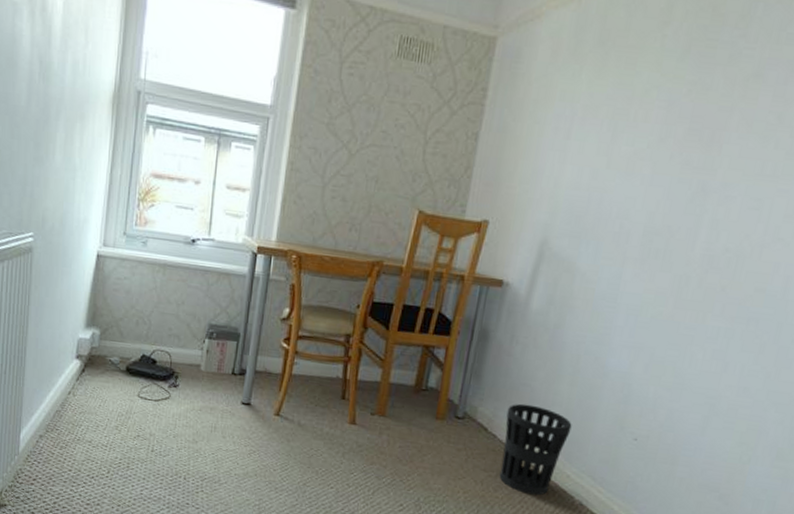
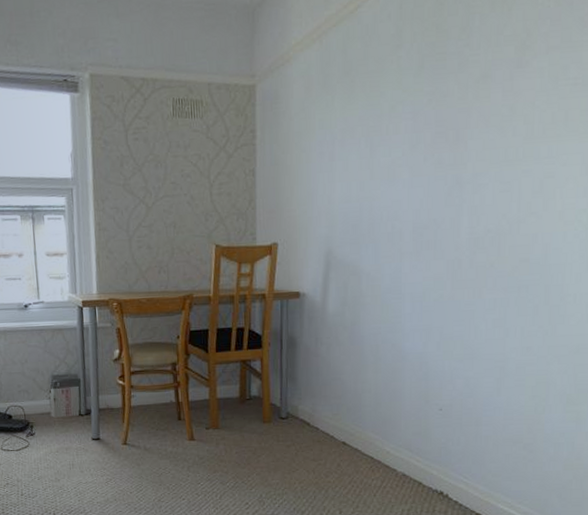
wastebasket: present [499,403,572,496] -> none [324,395,383,474]

